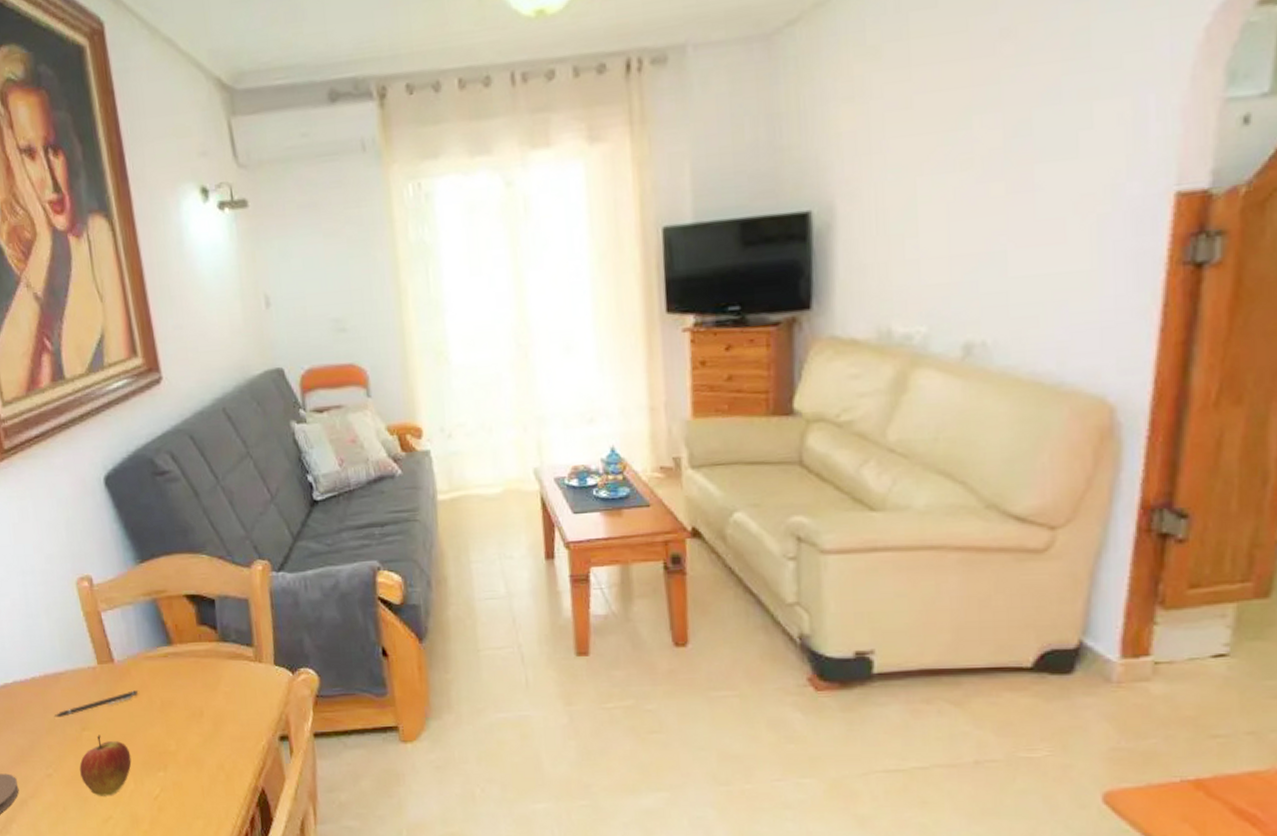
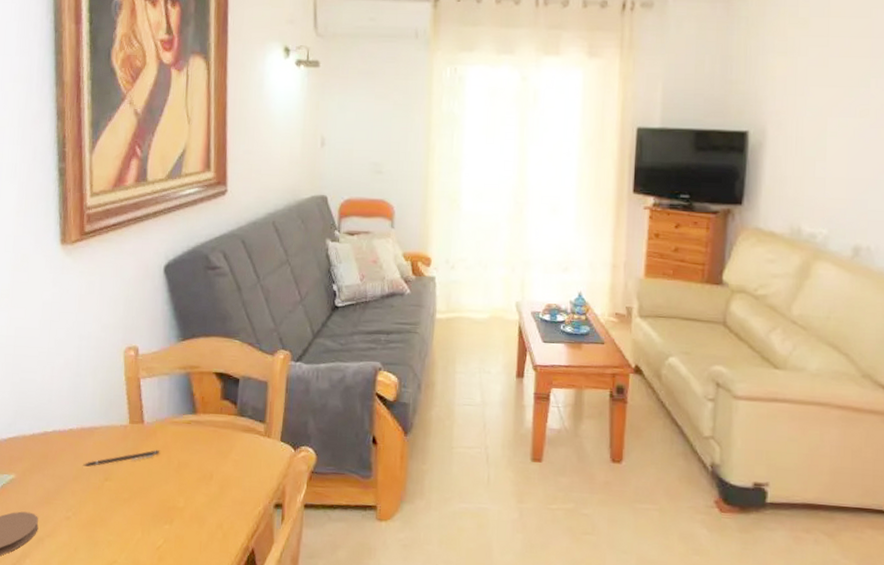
fruit: present [79,735,132,796] -> none [96,486,143,542]

